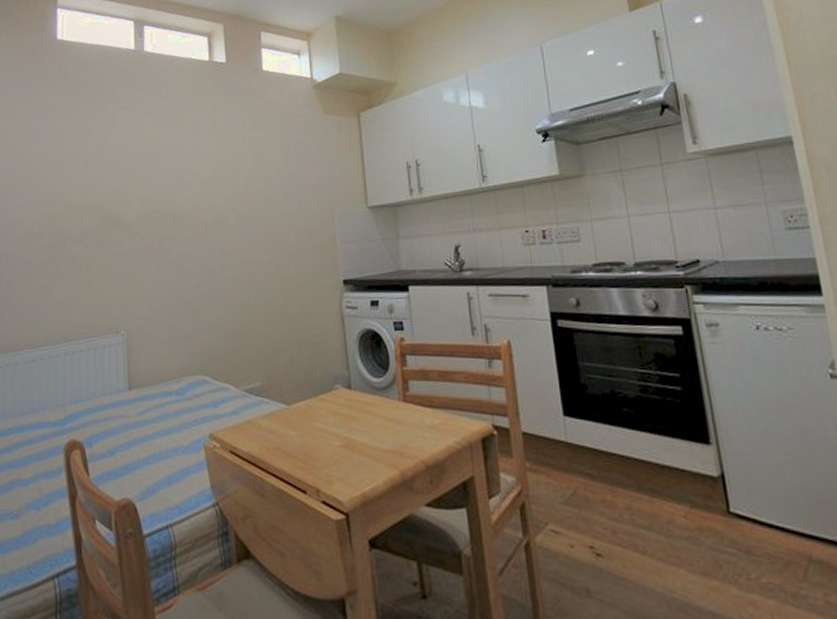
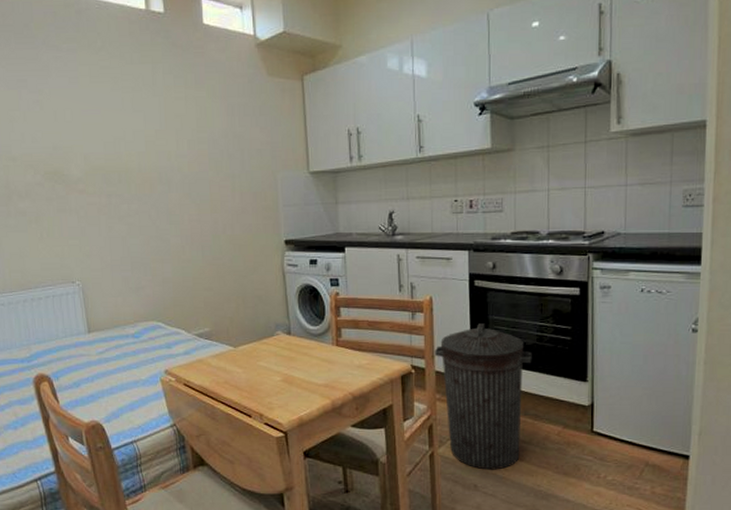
trash can: none [518,371,640,567] -> present [434,323,532,470]

